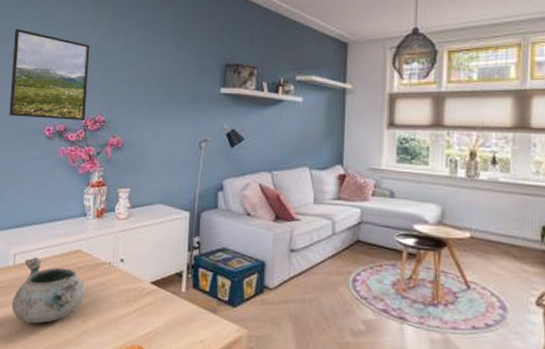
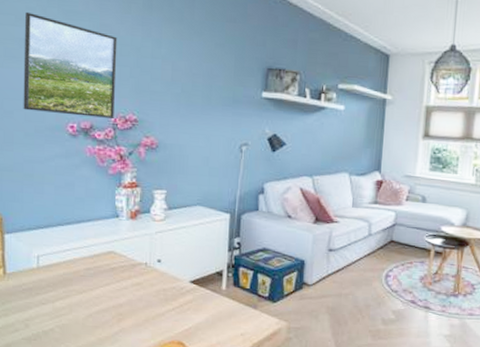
decorative bowl: present [11,258,85,324] -> none [37,259,119,325]

